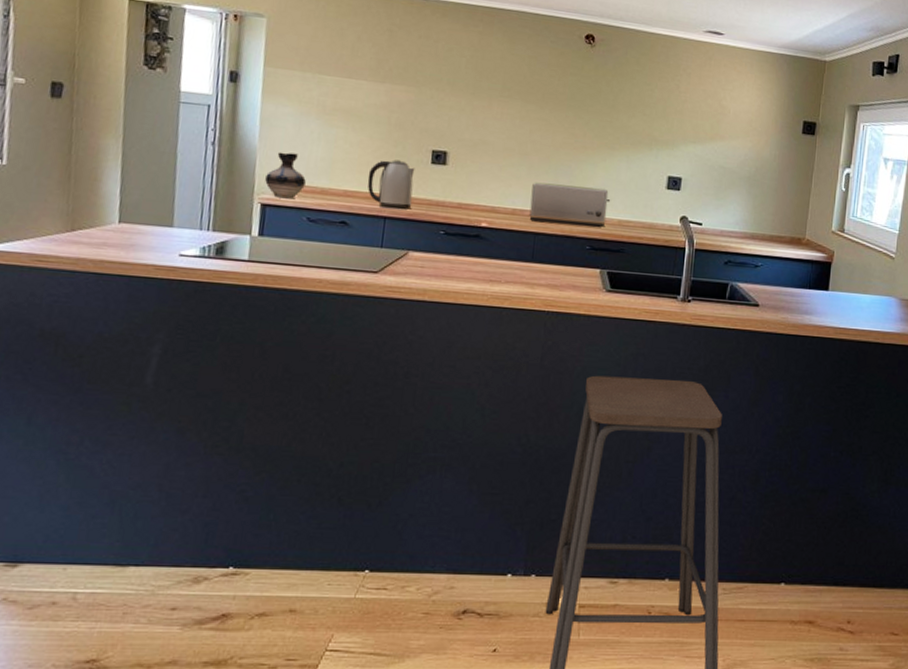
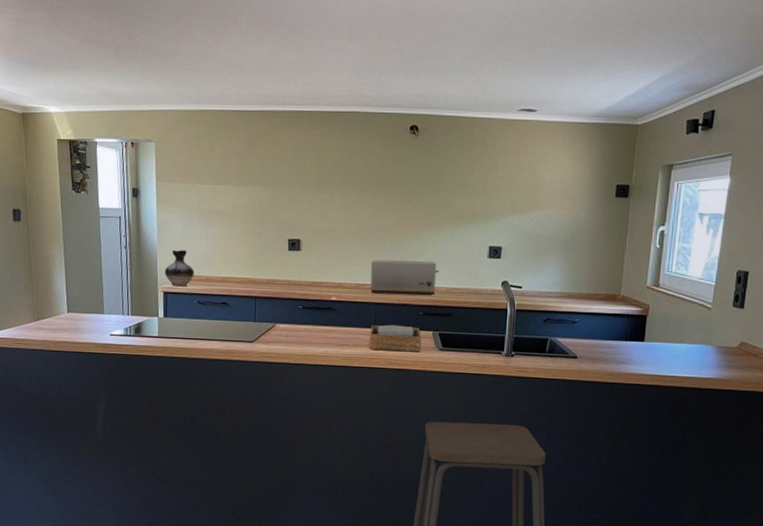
kettle: present [367,159,415,210] -> none [240,249,276,290]
napkin holder: none [523,259,587,293] -> present [369,324,421,353]

